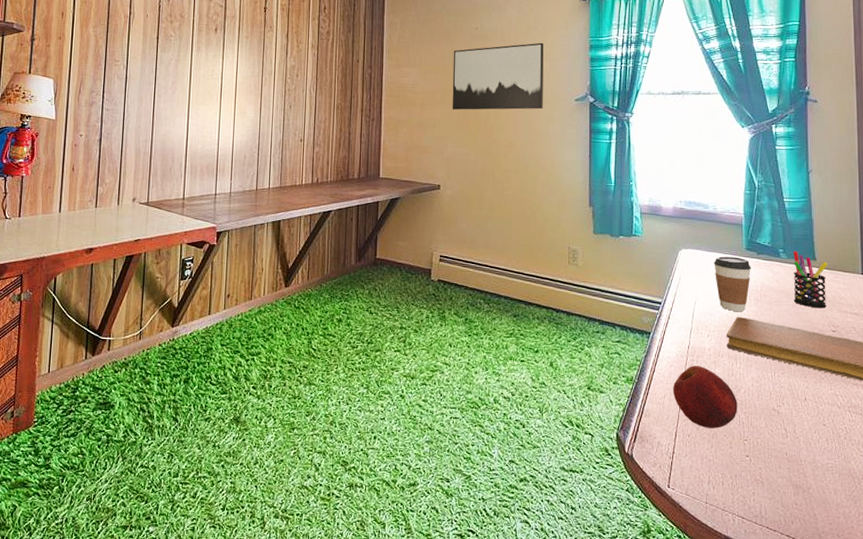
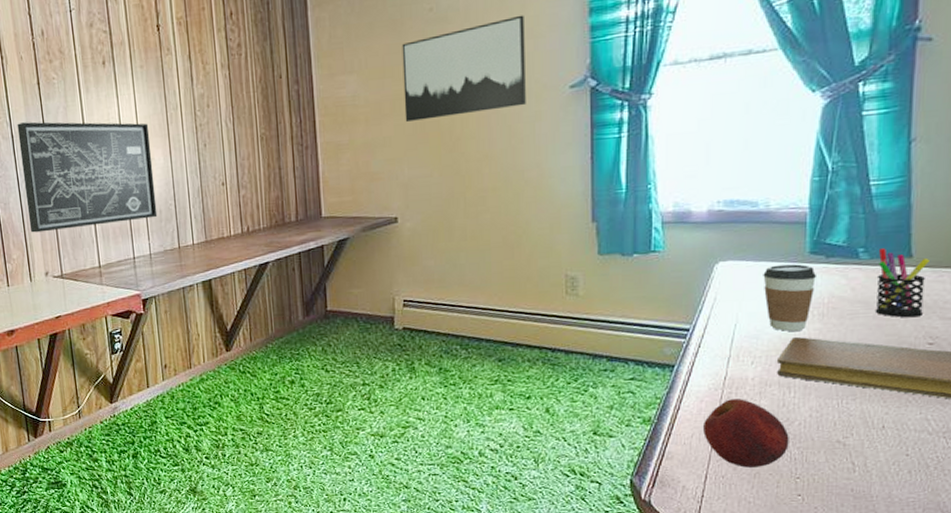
wall art: none [126,67,246,163] -> present [17,122,158,233]

